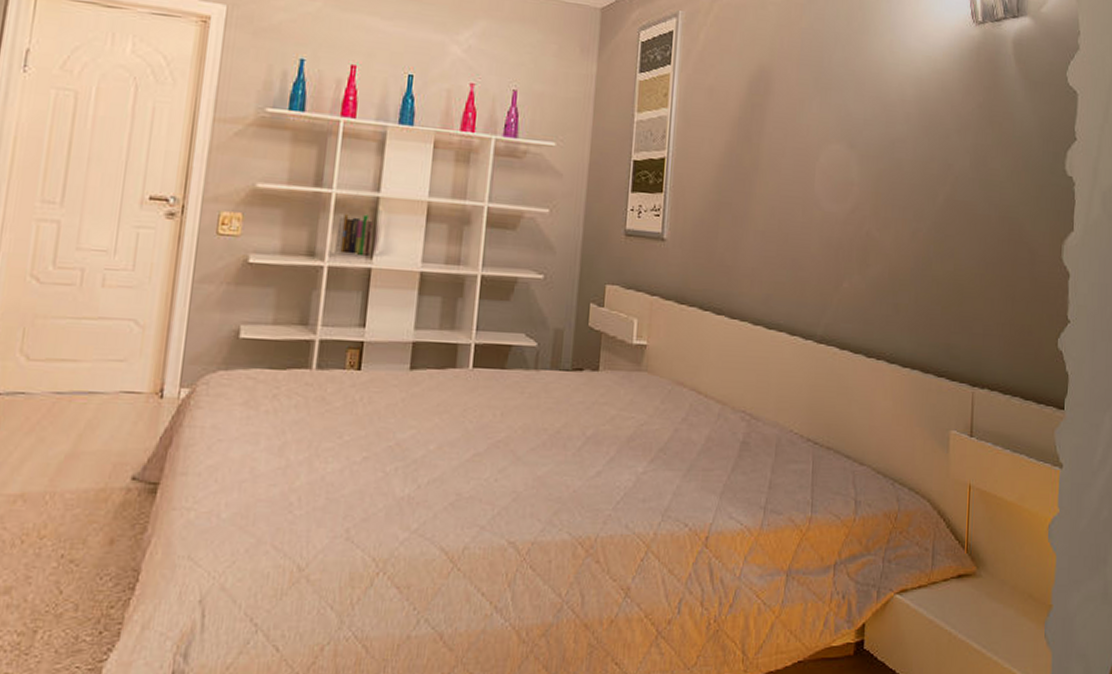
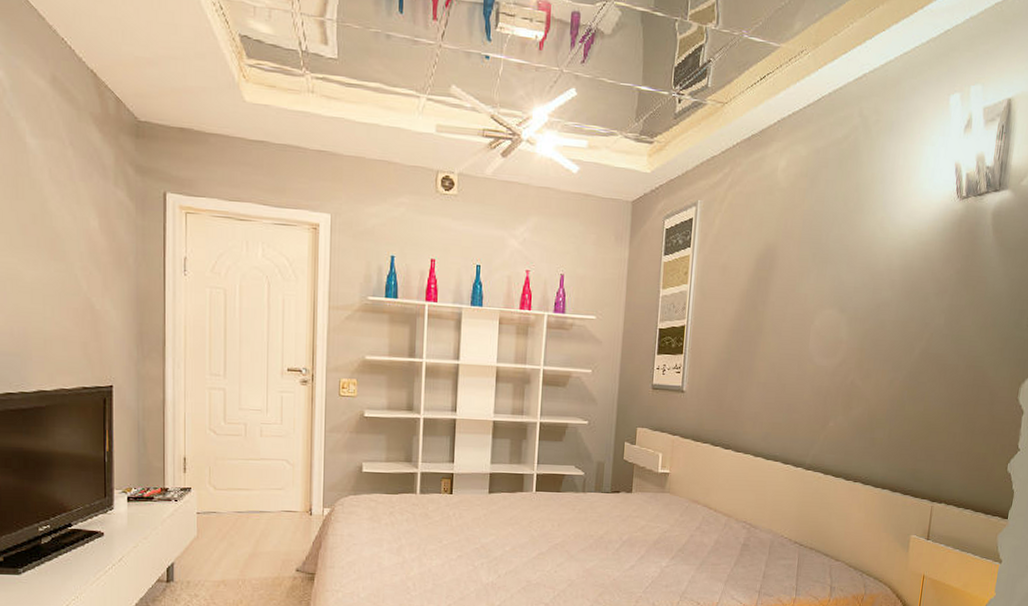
books: present [335,213,373,256] -> none [428,377,455,409]

